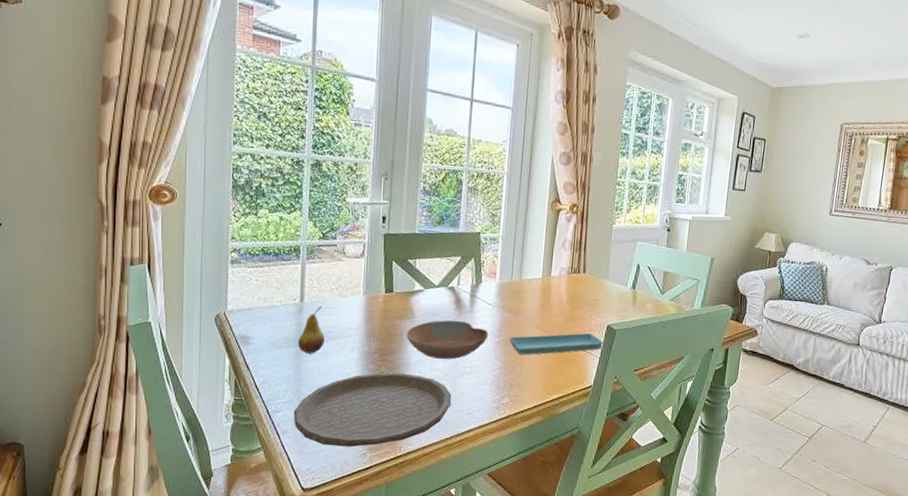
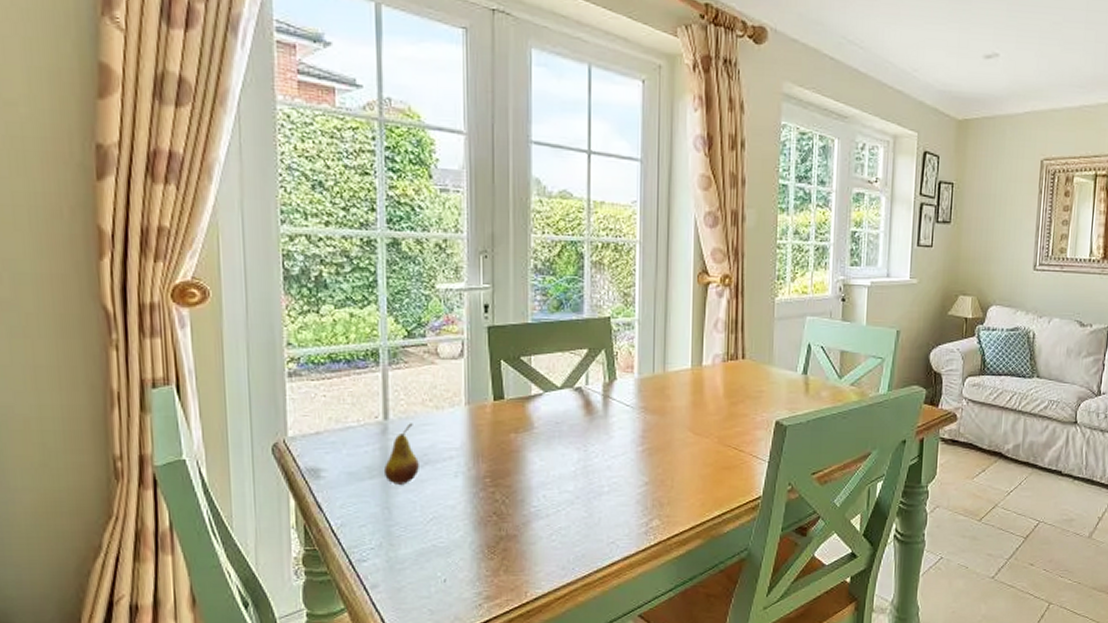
plate: present [293,372,452,447] -> none [384,499,587,599]
bowl: present [406,320,489,359] -> none [524,428,629,478]
saucer: present [509,333,604,355] -> none [655,433,773,466]

